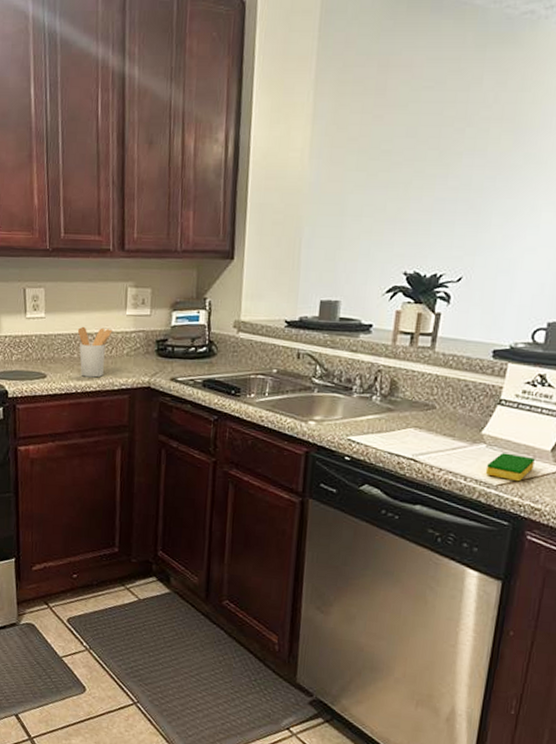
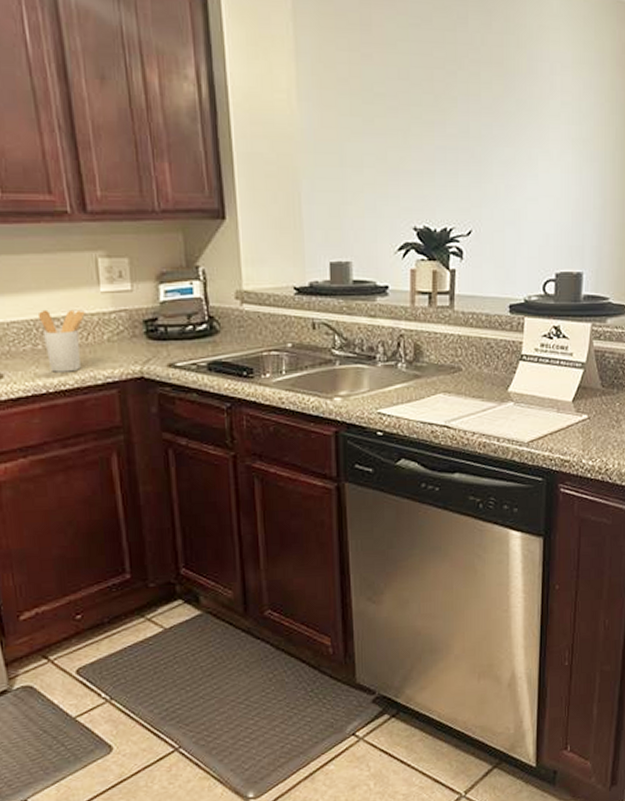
dish sponge: present [485,453,535,482] -> none [516,408,559,436]

